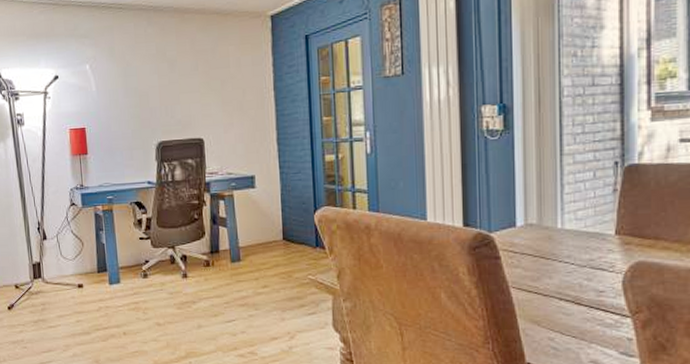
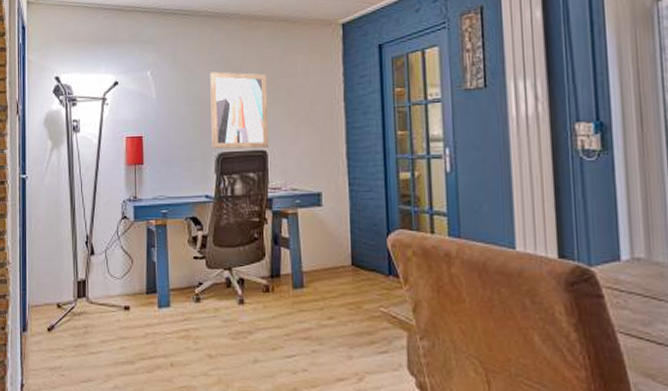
wall art: none [147,64,205,139] -> present [210,71,269,149]

